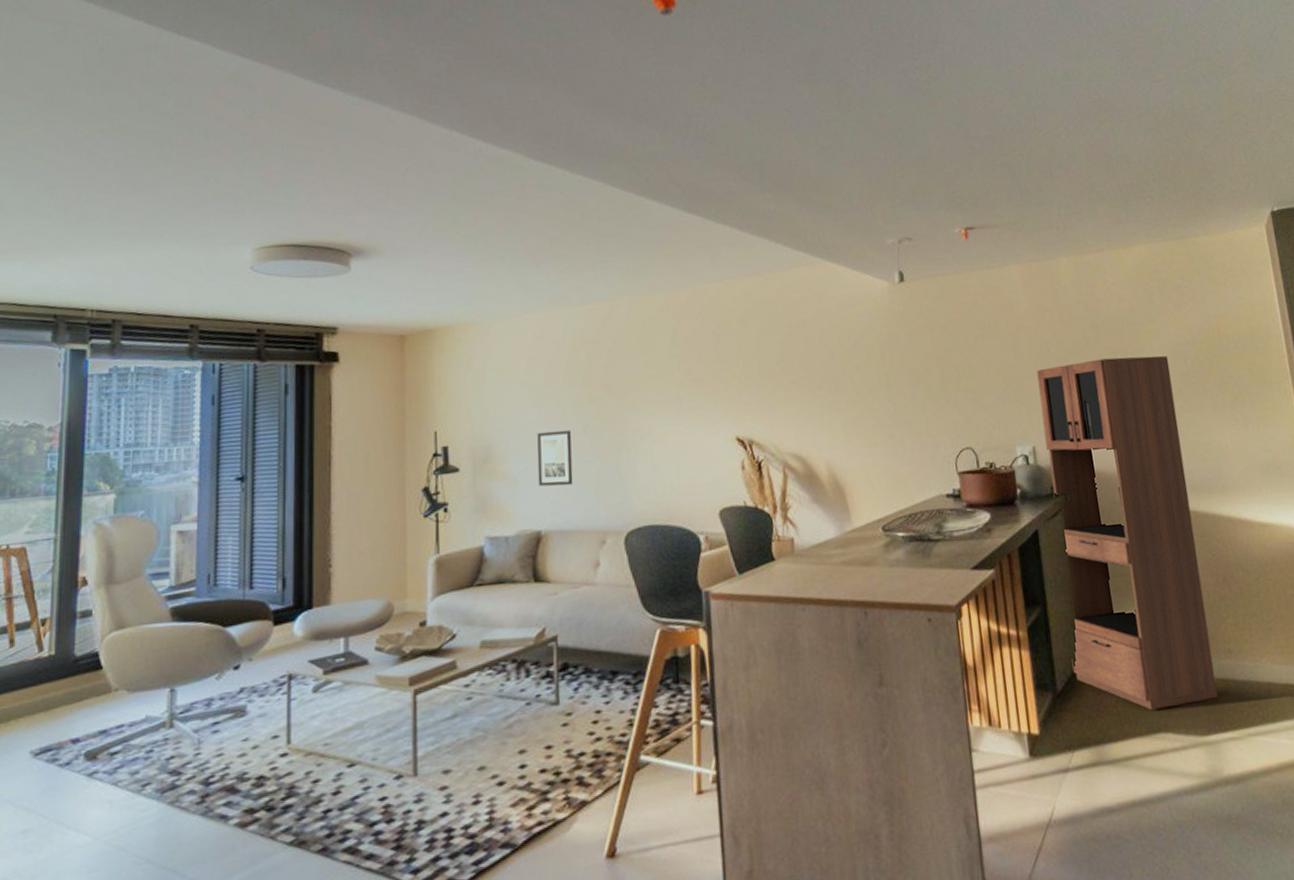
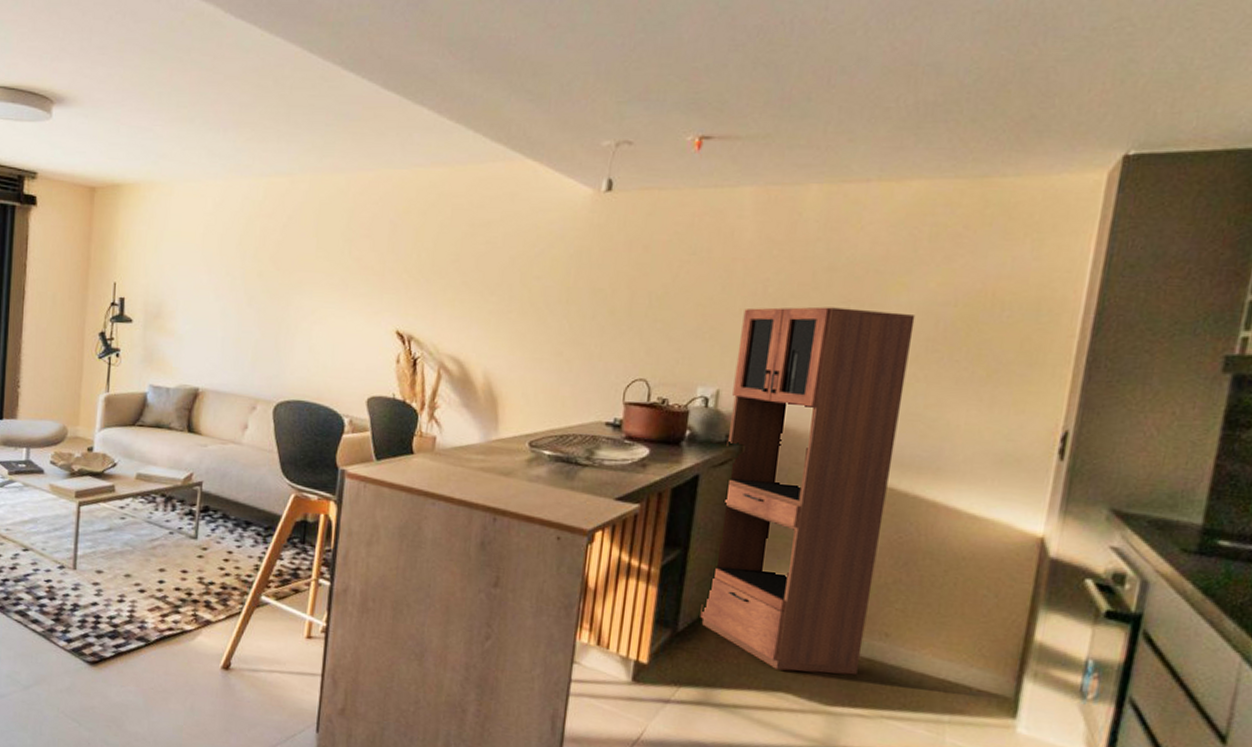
wall art: present [537,429,573,487] -> none [201,297,236,351]

